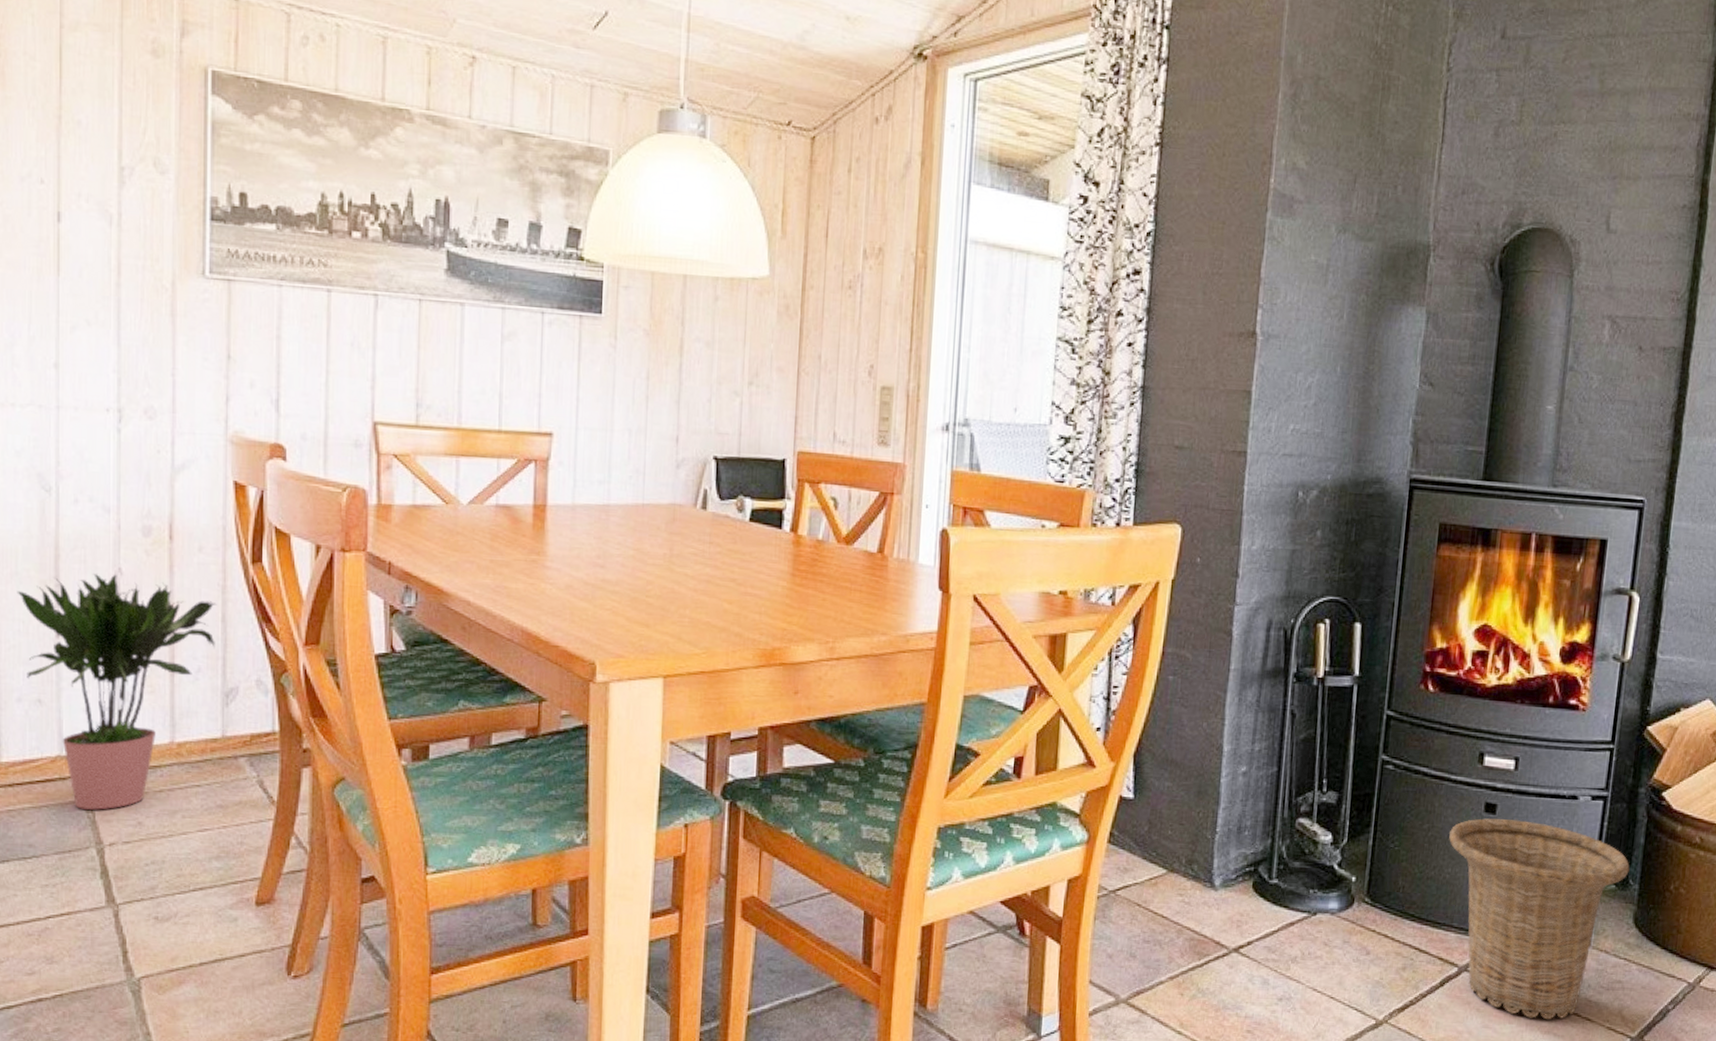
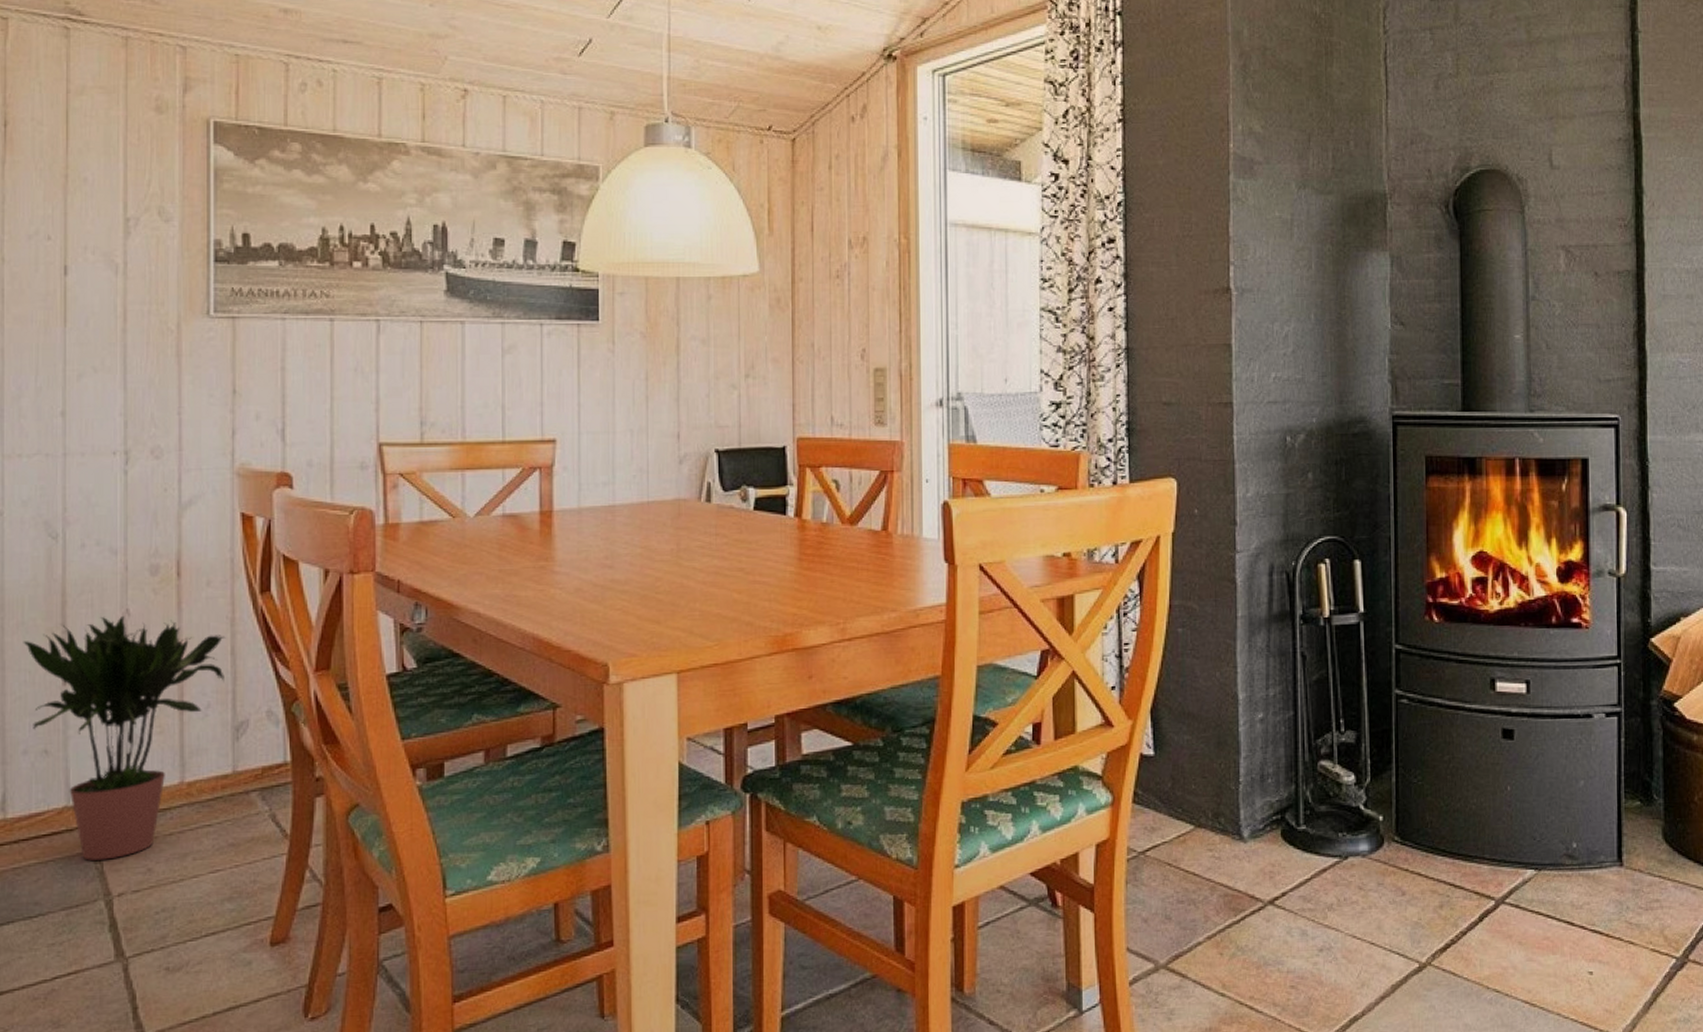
basket: present [1449,818,1630,1020] -> none [1471,742,1652,947]

